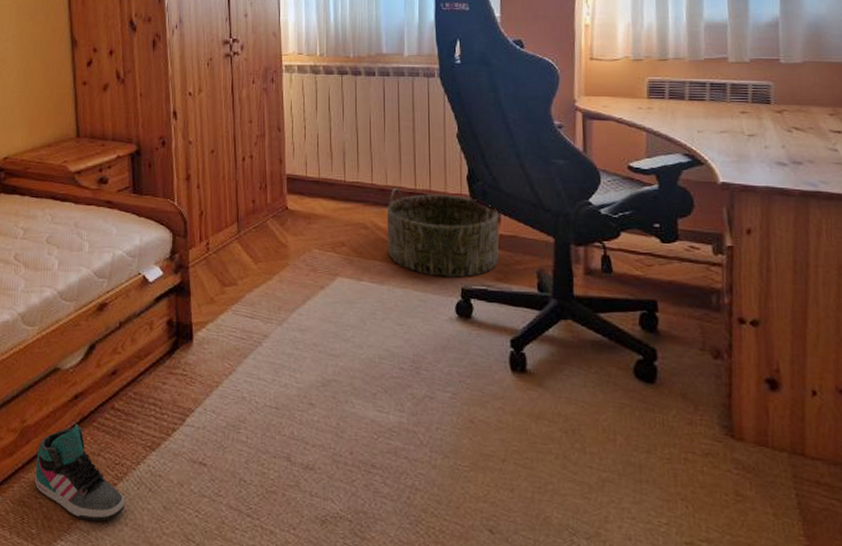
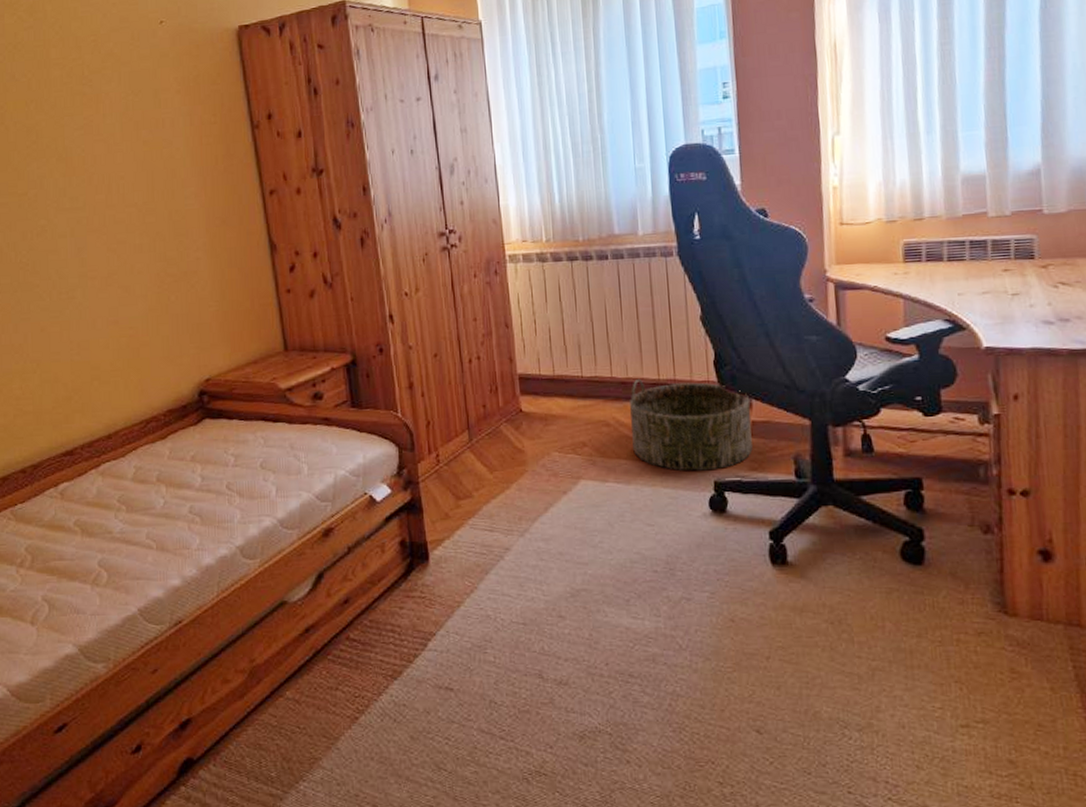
sneaker: present [35,424,125,521] -> none [269,659,369,758]

